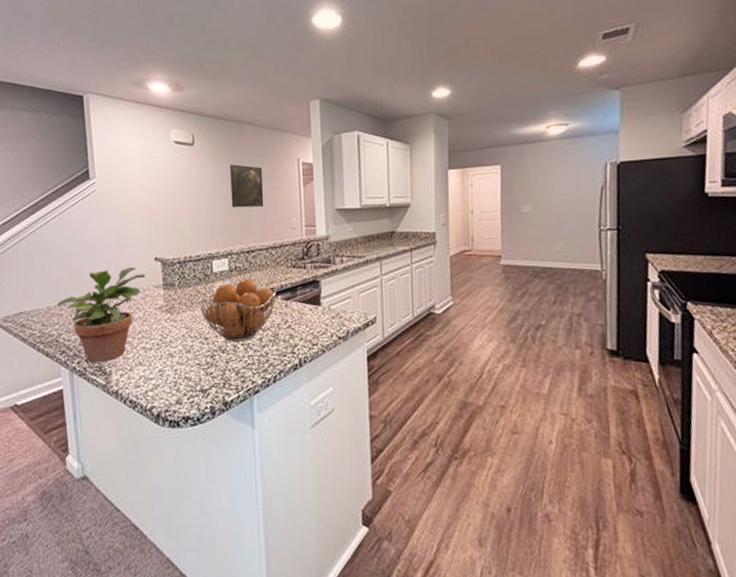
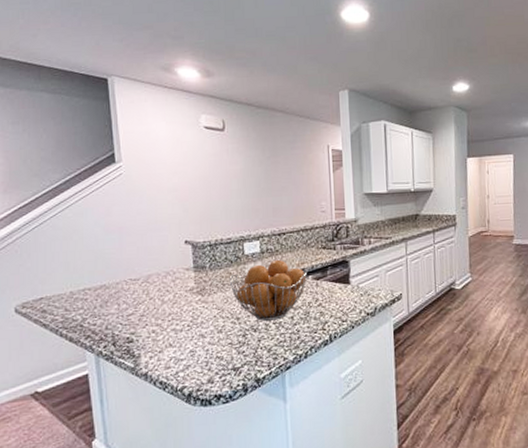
potted plant: present [57,267,146,363] -> none [81,250,176,346]
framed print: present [230,164,264,208] -> none [261,150,295,192]

